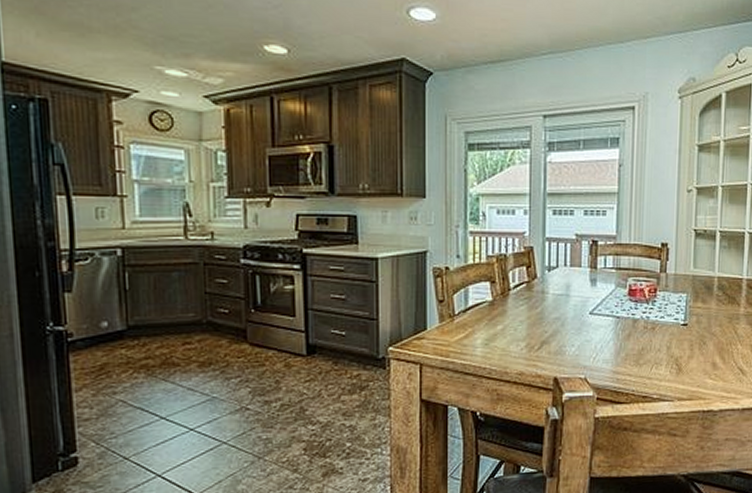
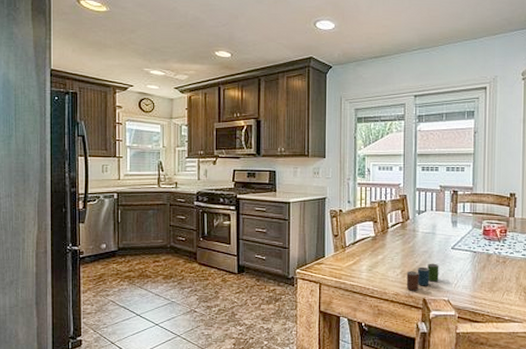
cup: none [533,333,574,369] -> present [406,263,439,291]

